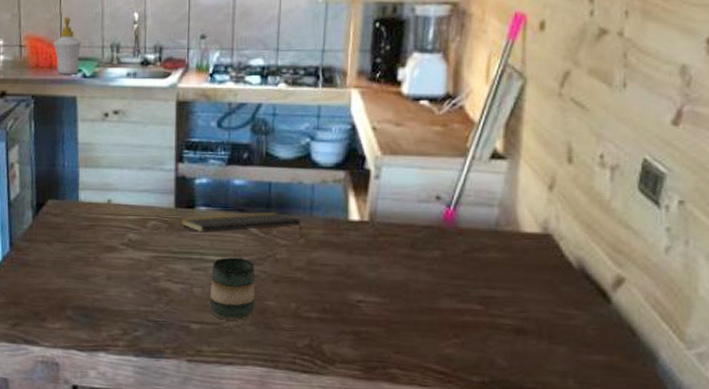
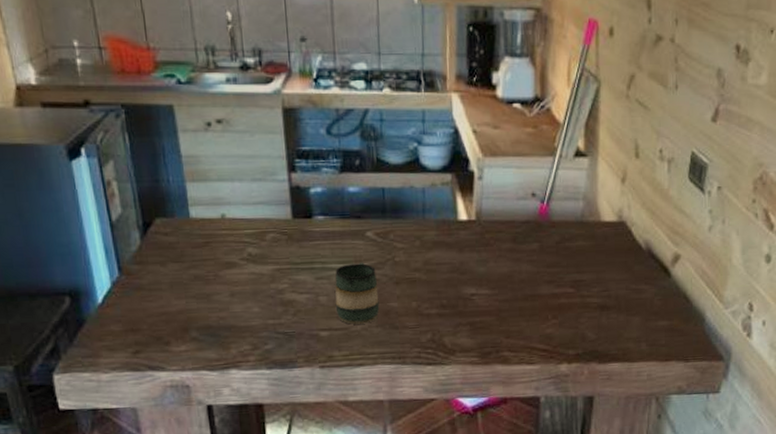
soap bottle: present [53,17,82,75] -> none [137,15,172,81]
notepad: present [180,211,303,238] -> none [299,216,418,243]

